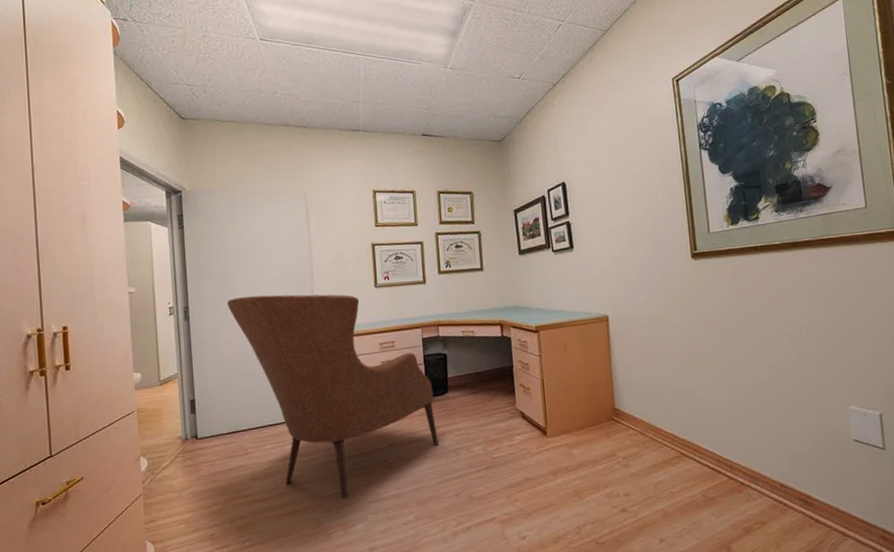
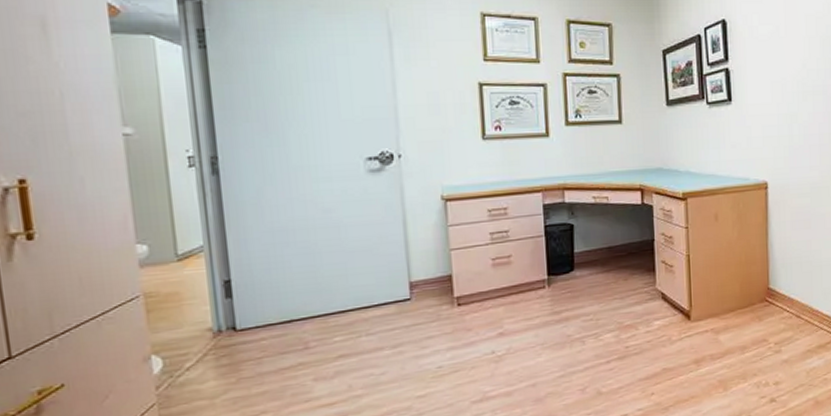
chair: present [226,294,439,498] -> none [274,144,561,399]

